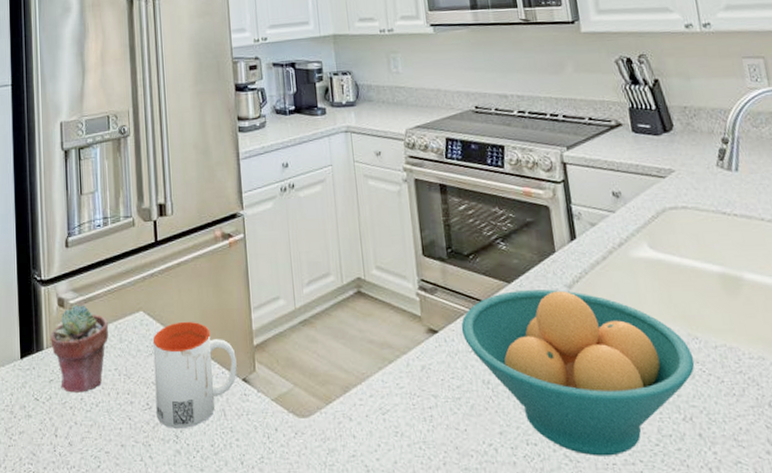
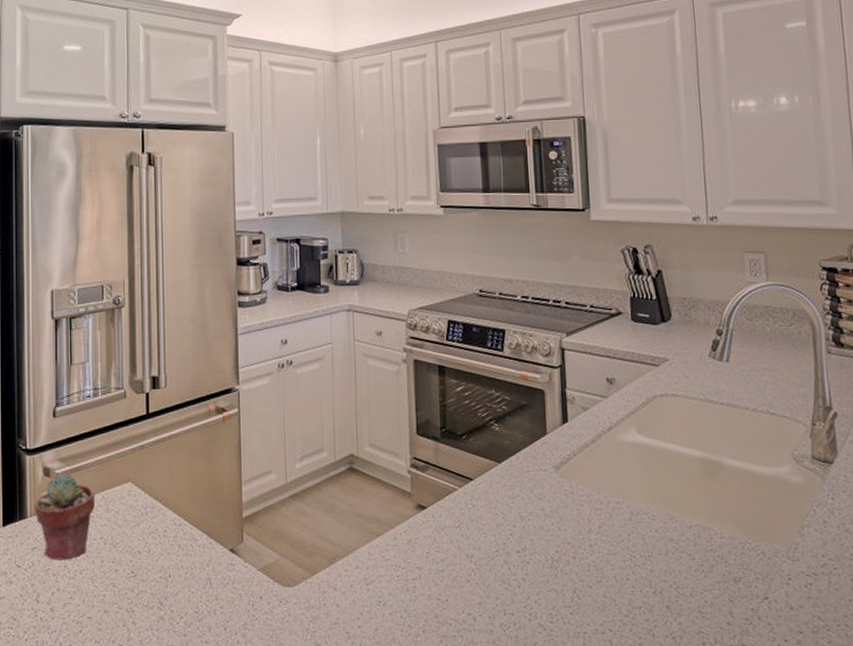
mug: present [152,321,237,428] -> none [140,493,225,596]
fruit bowl: present [461,289,695,456] -> none [449,470,670,626]

